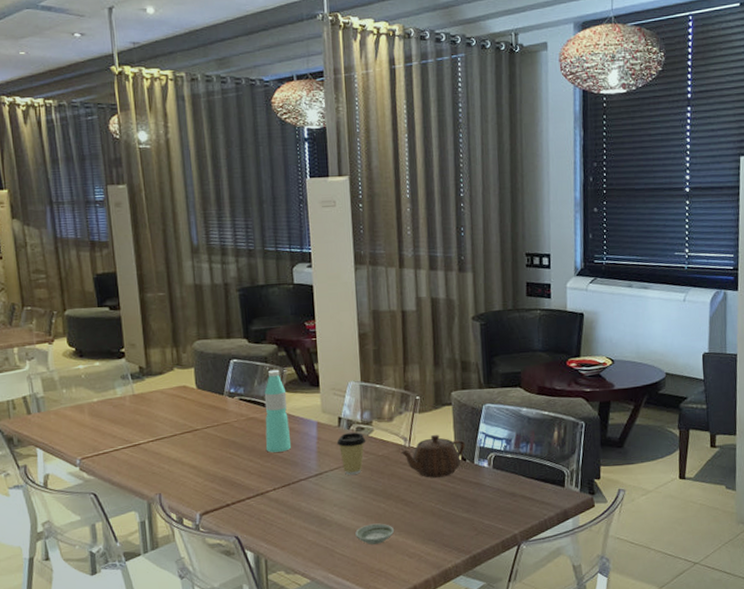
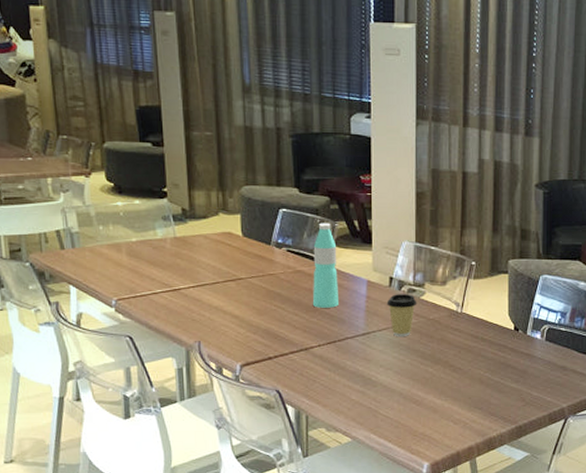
saucer: present [355,523,395,545] -> none [401,387,441,408]
teapot: present [400,434,466,478] -> none [452,302,520,346]

